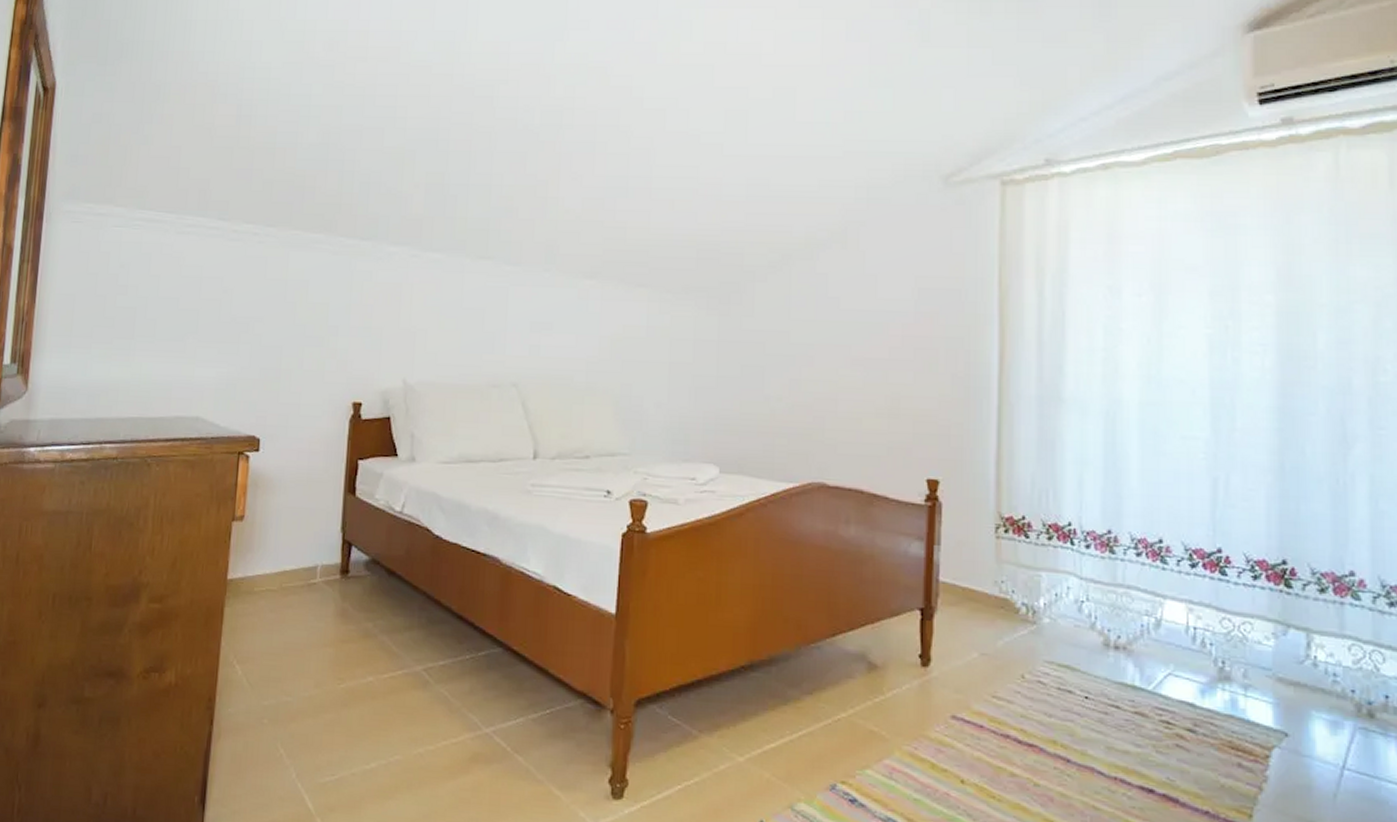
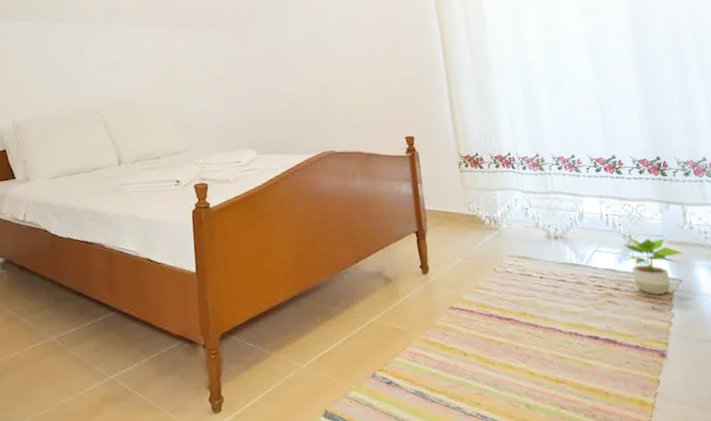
potted plant: none [1210,657,1299,749] -> present [621,233,685,295]

